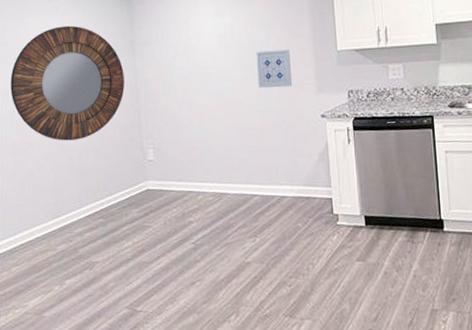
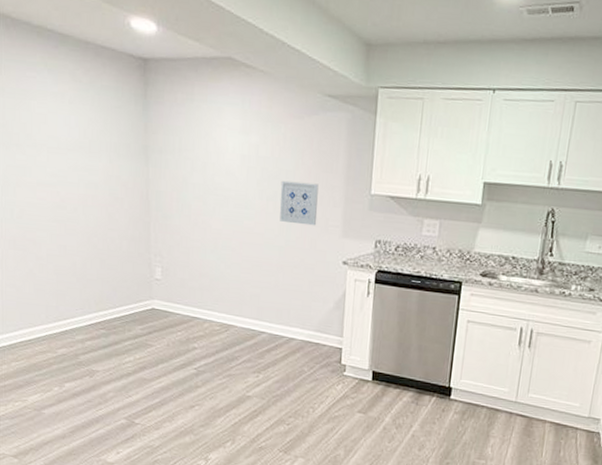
home mirror: present [10,25,124,141] -> none [11,115,135,246]

